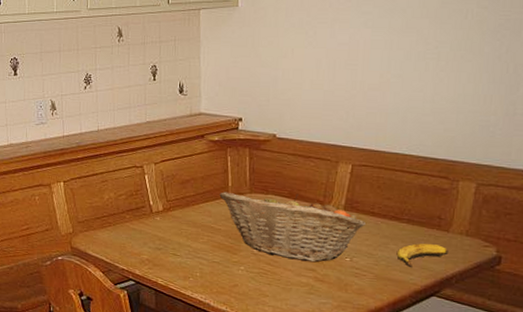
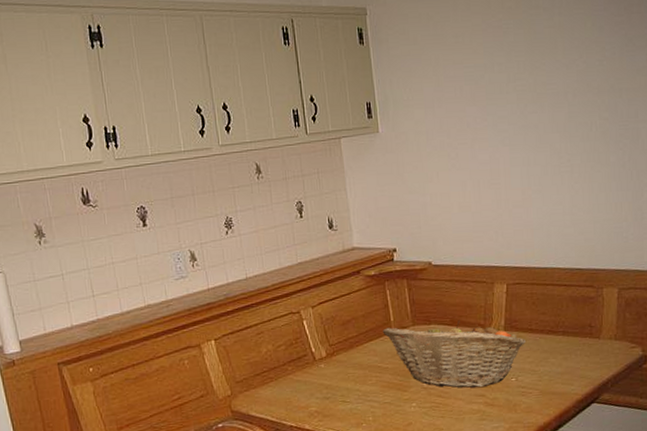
banana: present [396,243,449,267] -> none [557,351,602,378]

